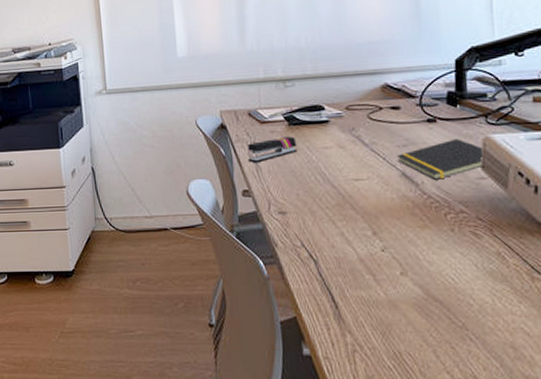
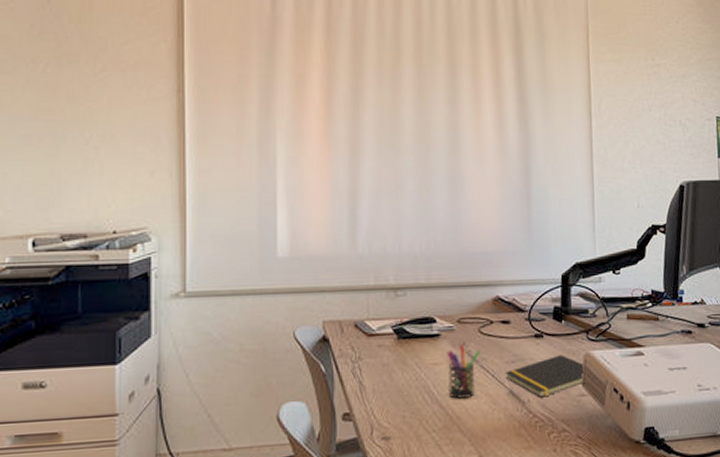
stapler: present [248,136,298,163] -> none [351,351,406,382]
pen holder: none [336,130,370,180] -> present [446,345,480,400]

